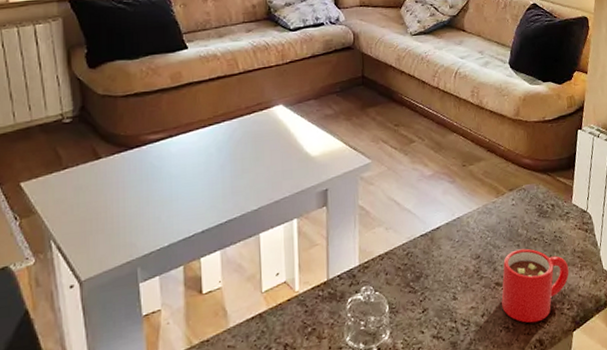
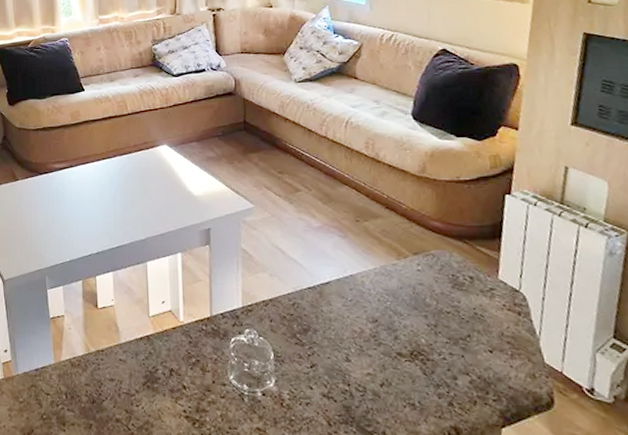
mug: present [501,248,569,323] -> none [405,320,495,407]

